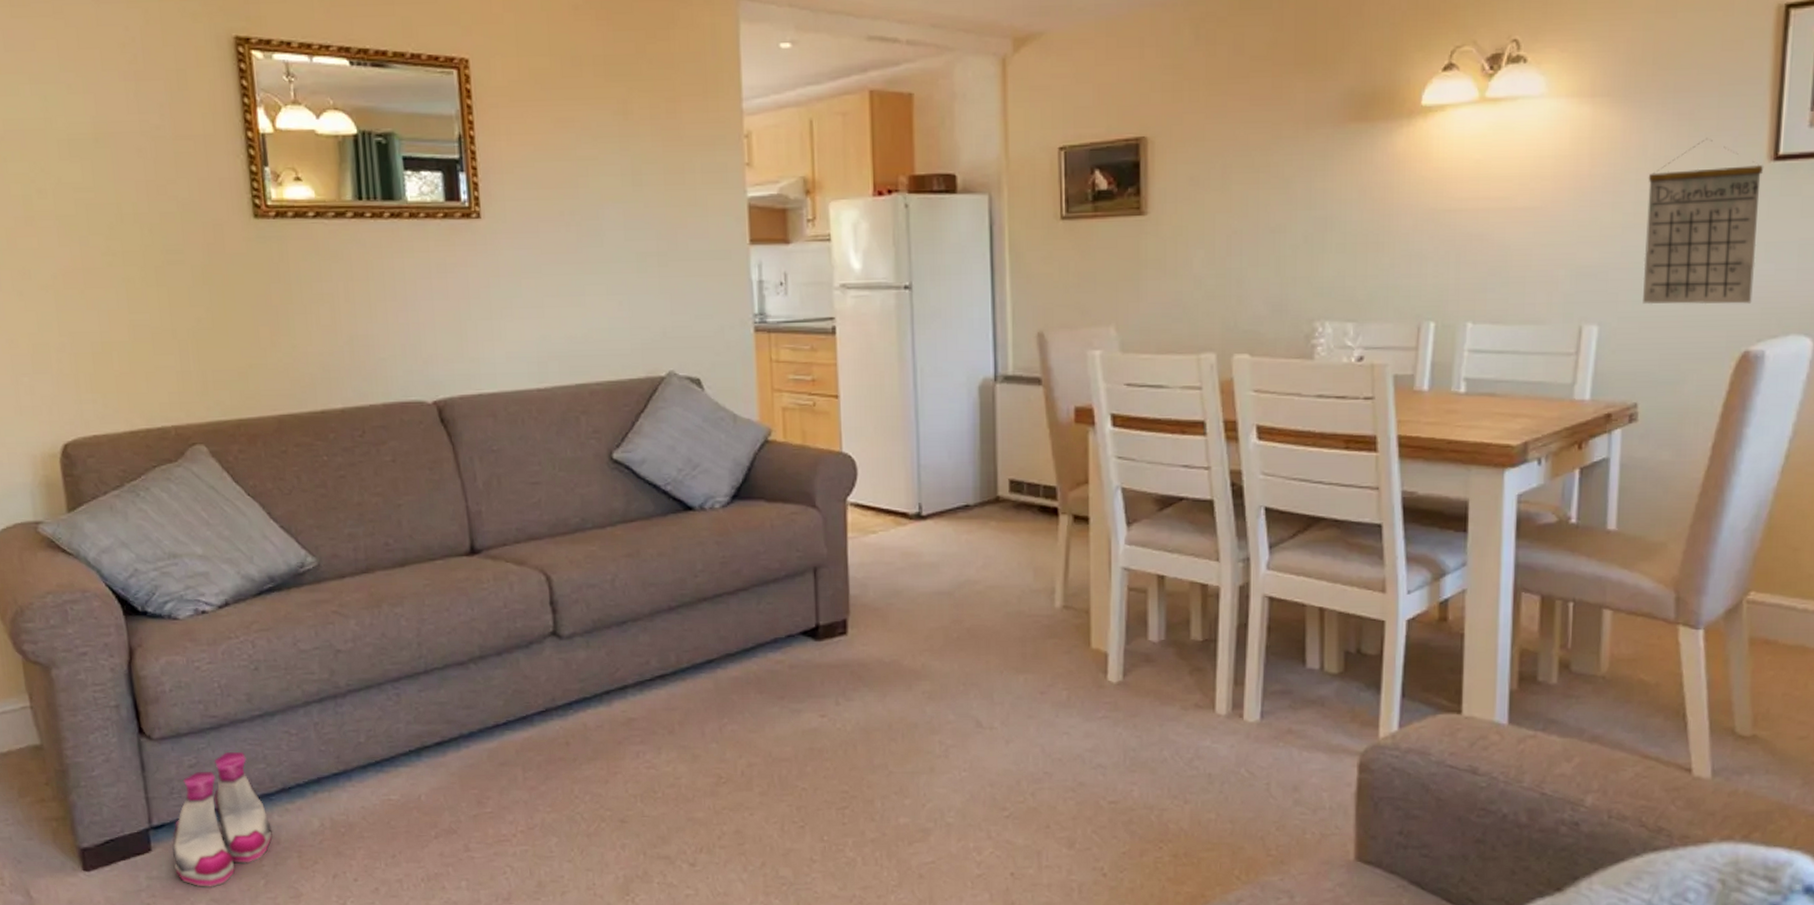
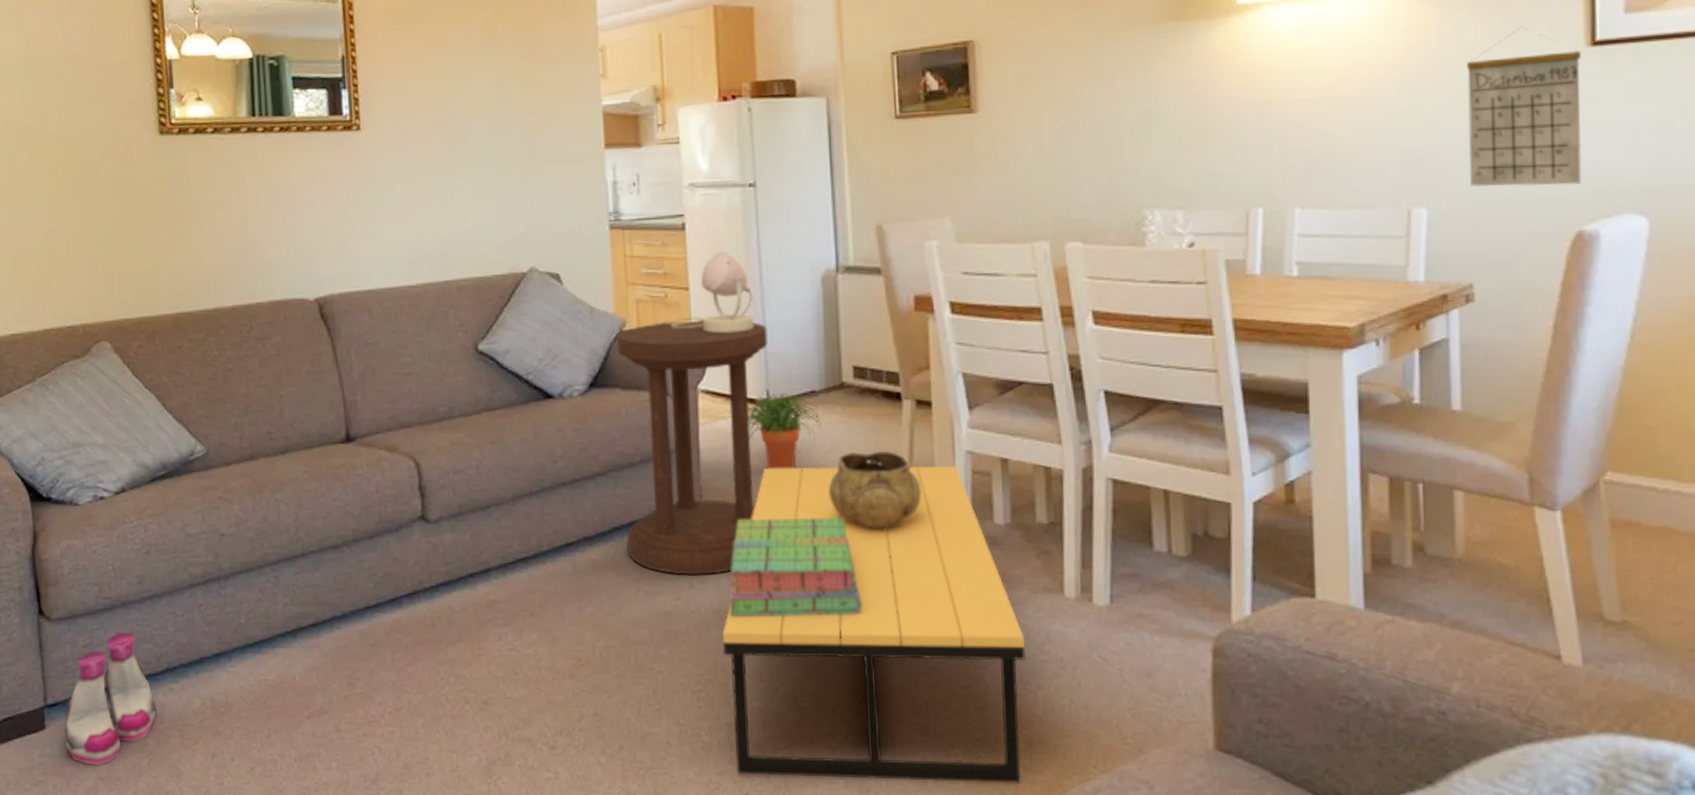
side table: none [760,431,921,692] -> present [615,321,768,575]
table lamp: none [809,358,907,444] -> present [661,251,755,334]
coffee table: none [868,582,1175,895] -> present [722,465,1026,783]
stack of books: none [875,634,1012,734] -> present [728,518,862,617]
potted plant: none [899,506,975,585] -> present [748,392,822,470]
decorative bowl: none [980,567,1075,645] -> present [828,451,921,528]

